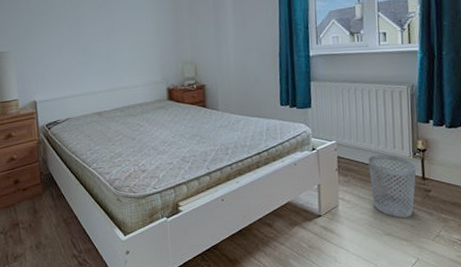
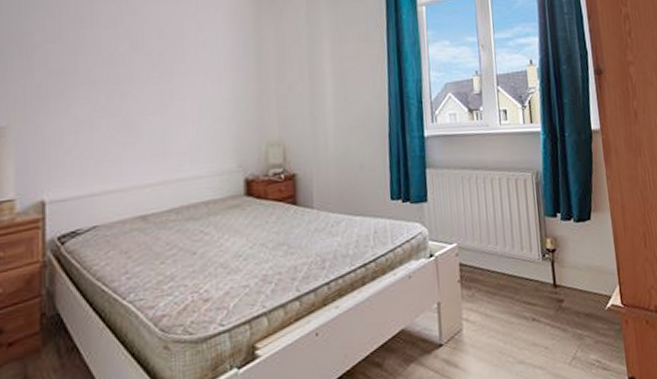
wastebasket: present [368,154,417,218] -> none [494,257,547,339]

